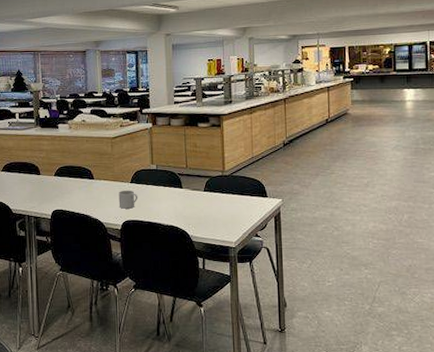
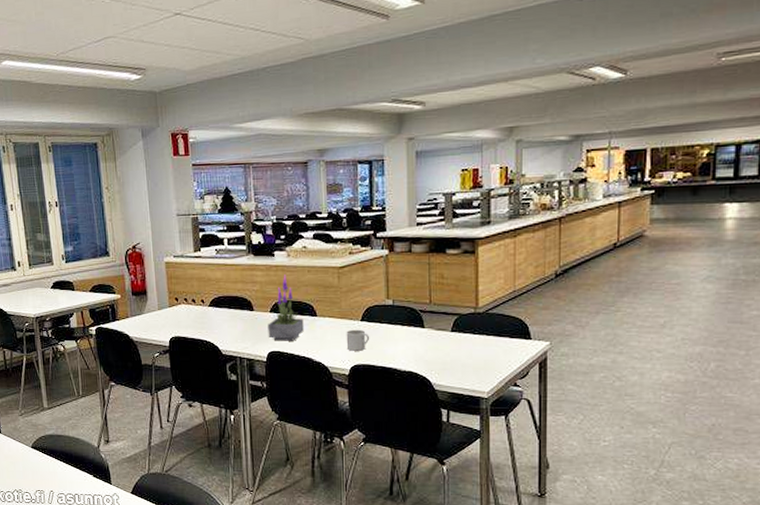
potted plant: none [52,144,83,201] -> present [268,274,304,341]

